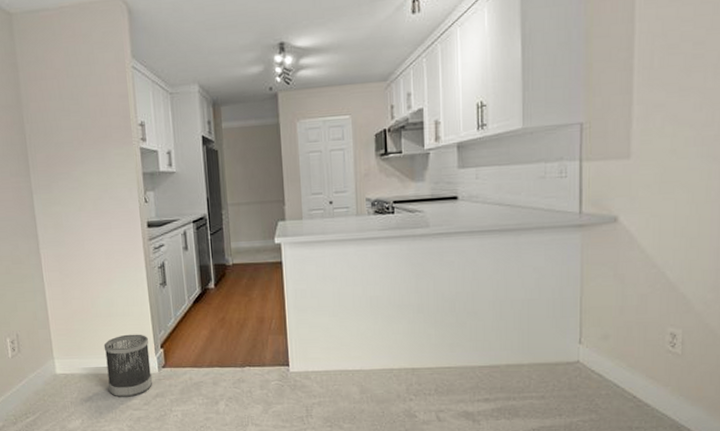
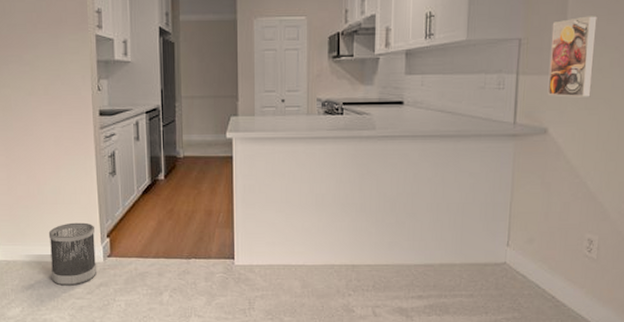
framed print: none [615,93,667,182] -> present [547,16,598,97]

